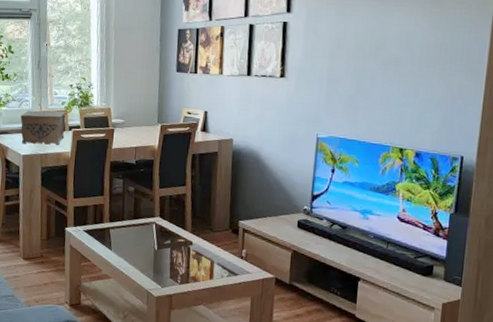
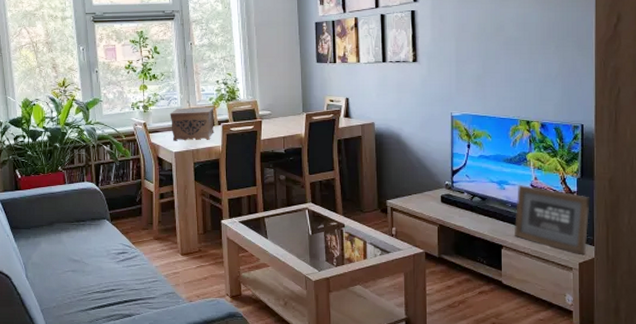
picture frame: none [374,216,463,296] -> present [515,185,590,256]

